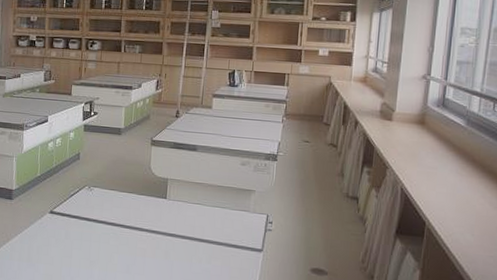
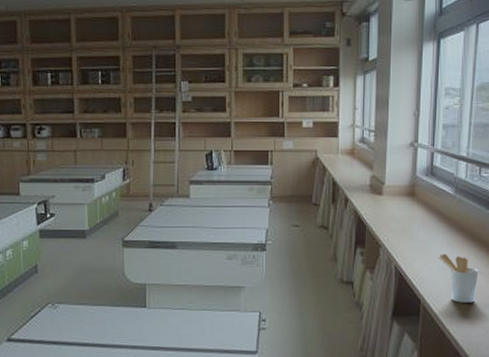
utensil holder: none [445,181,489,231] -> present [438,253,479,303]

